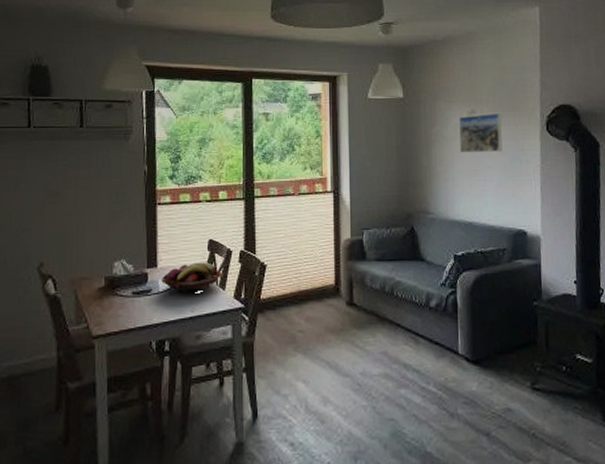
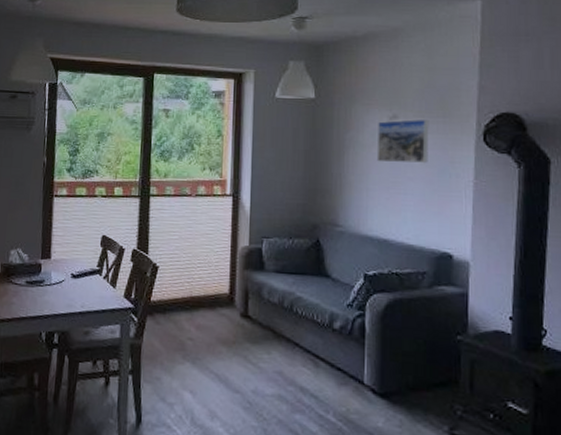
fruit basket: present [161,262,225,292] -> none [54,257,116,287]

